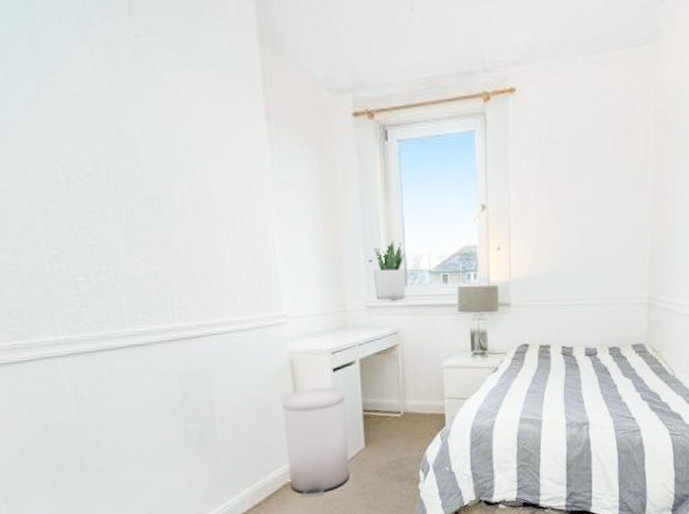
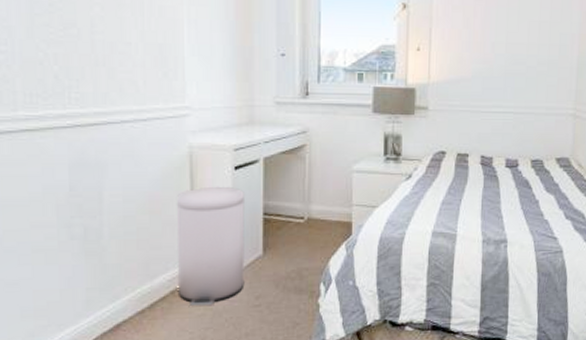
planter: present [374,241,406,301] -> none [285,35,319,97]

